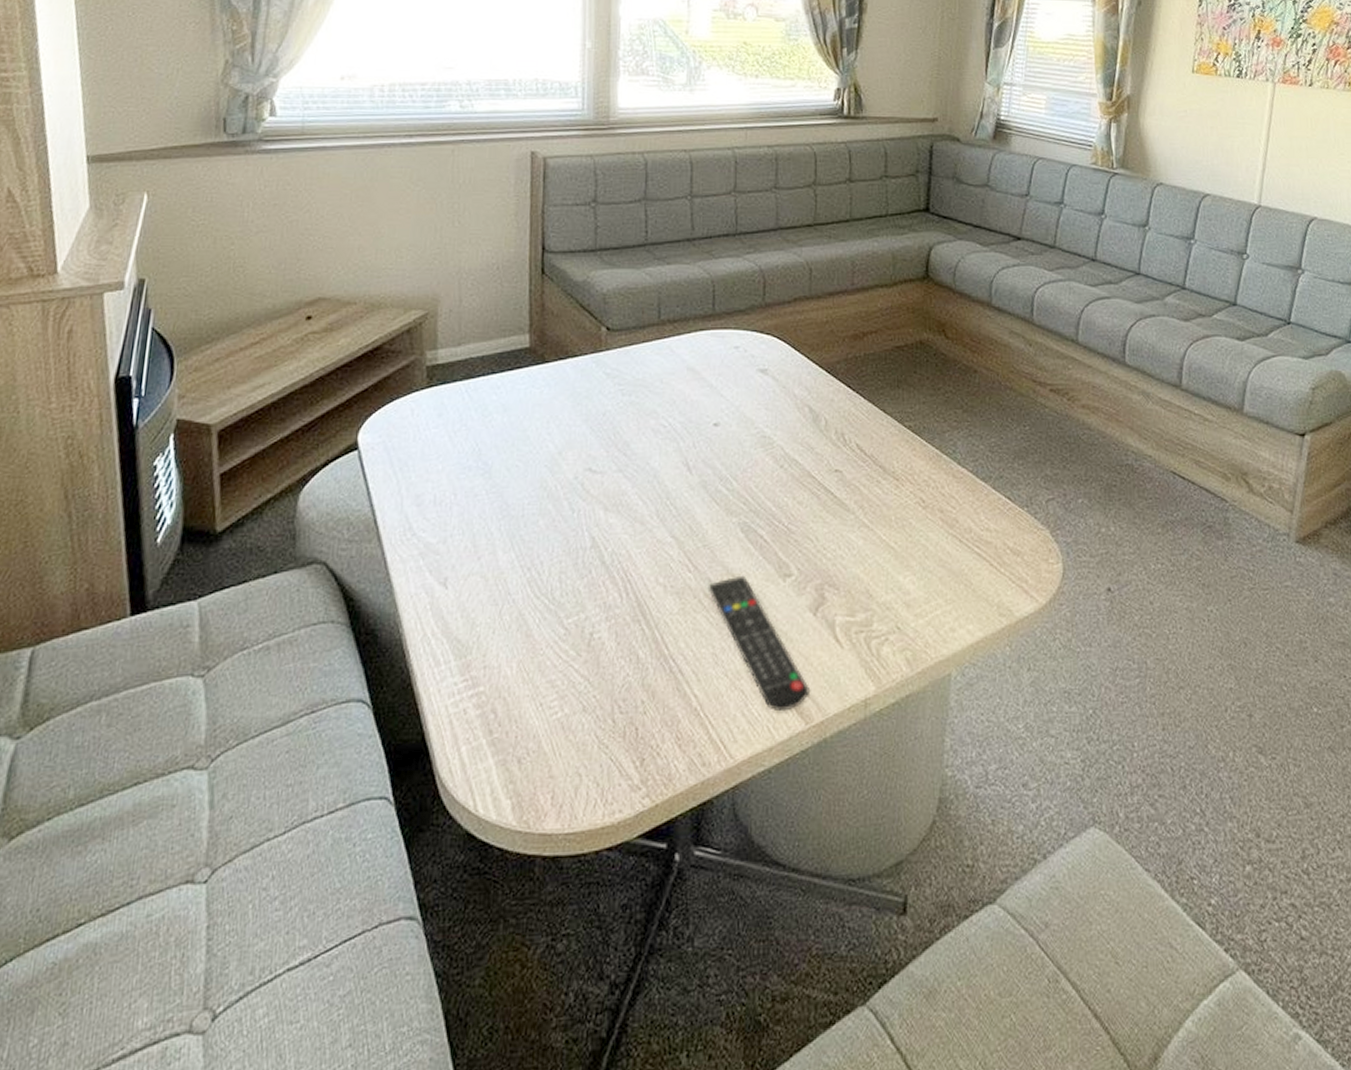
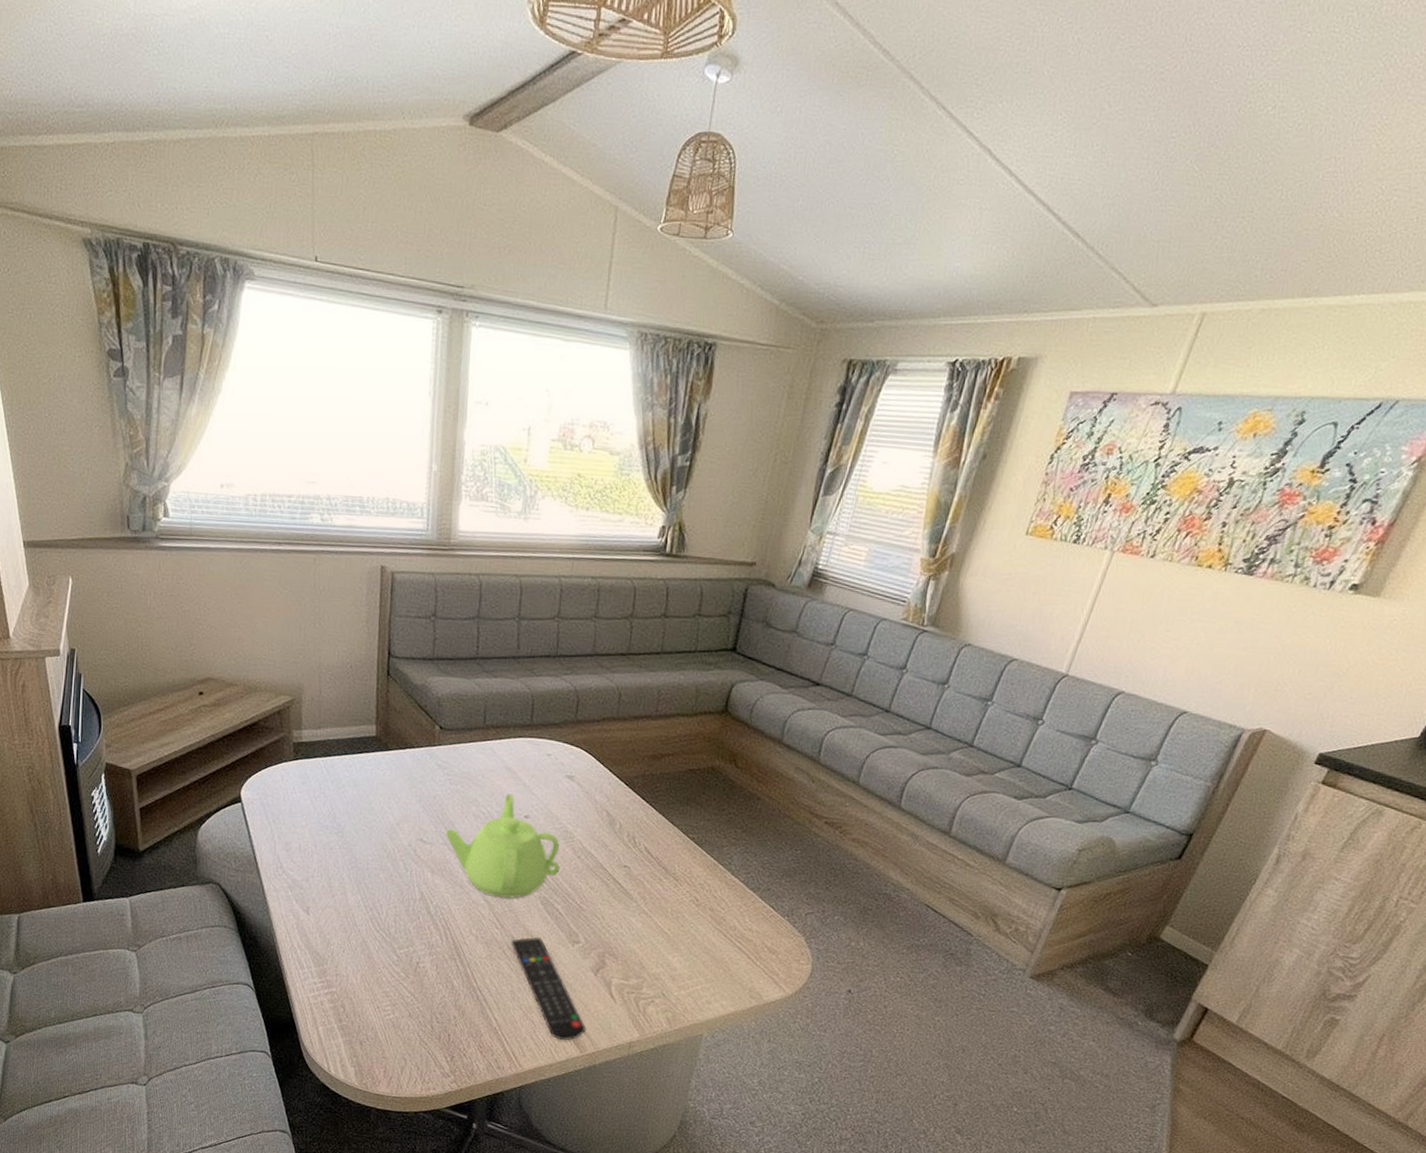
teapot: none [619,398,760,530] -> present [445,793,560,898]

